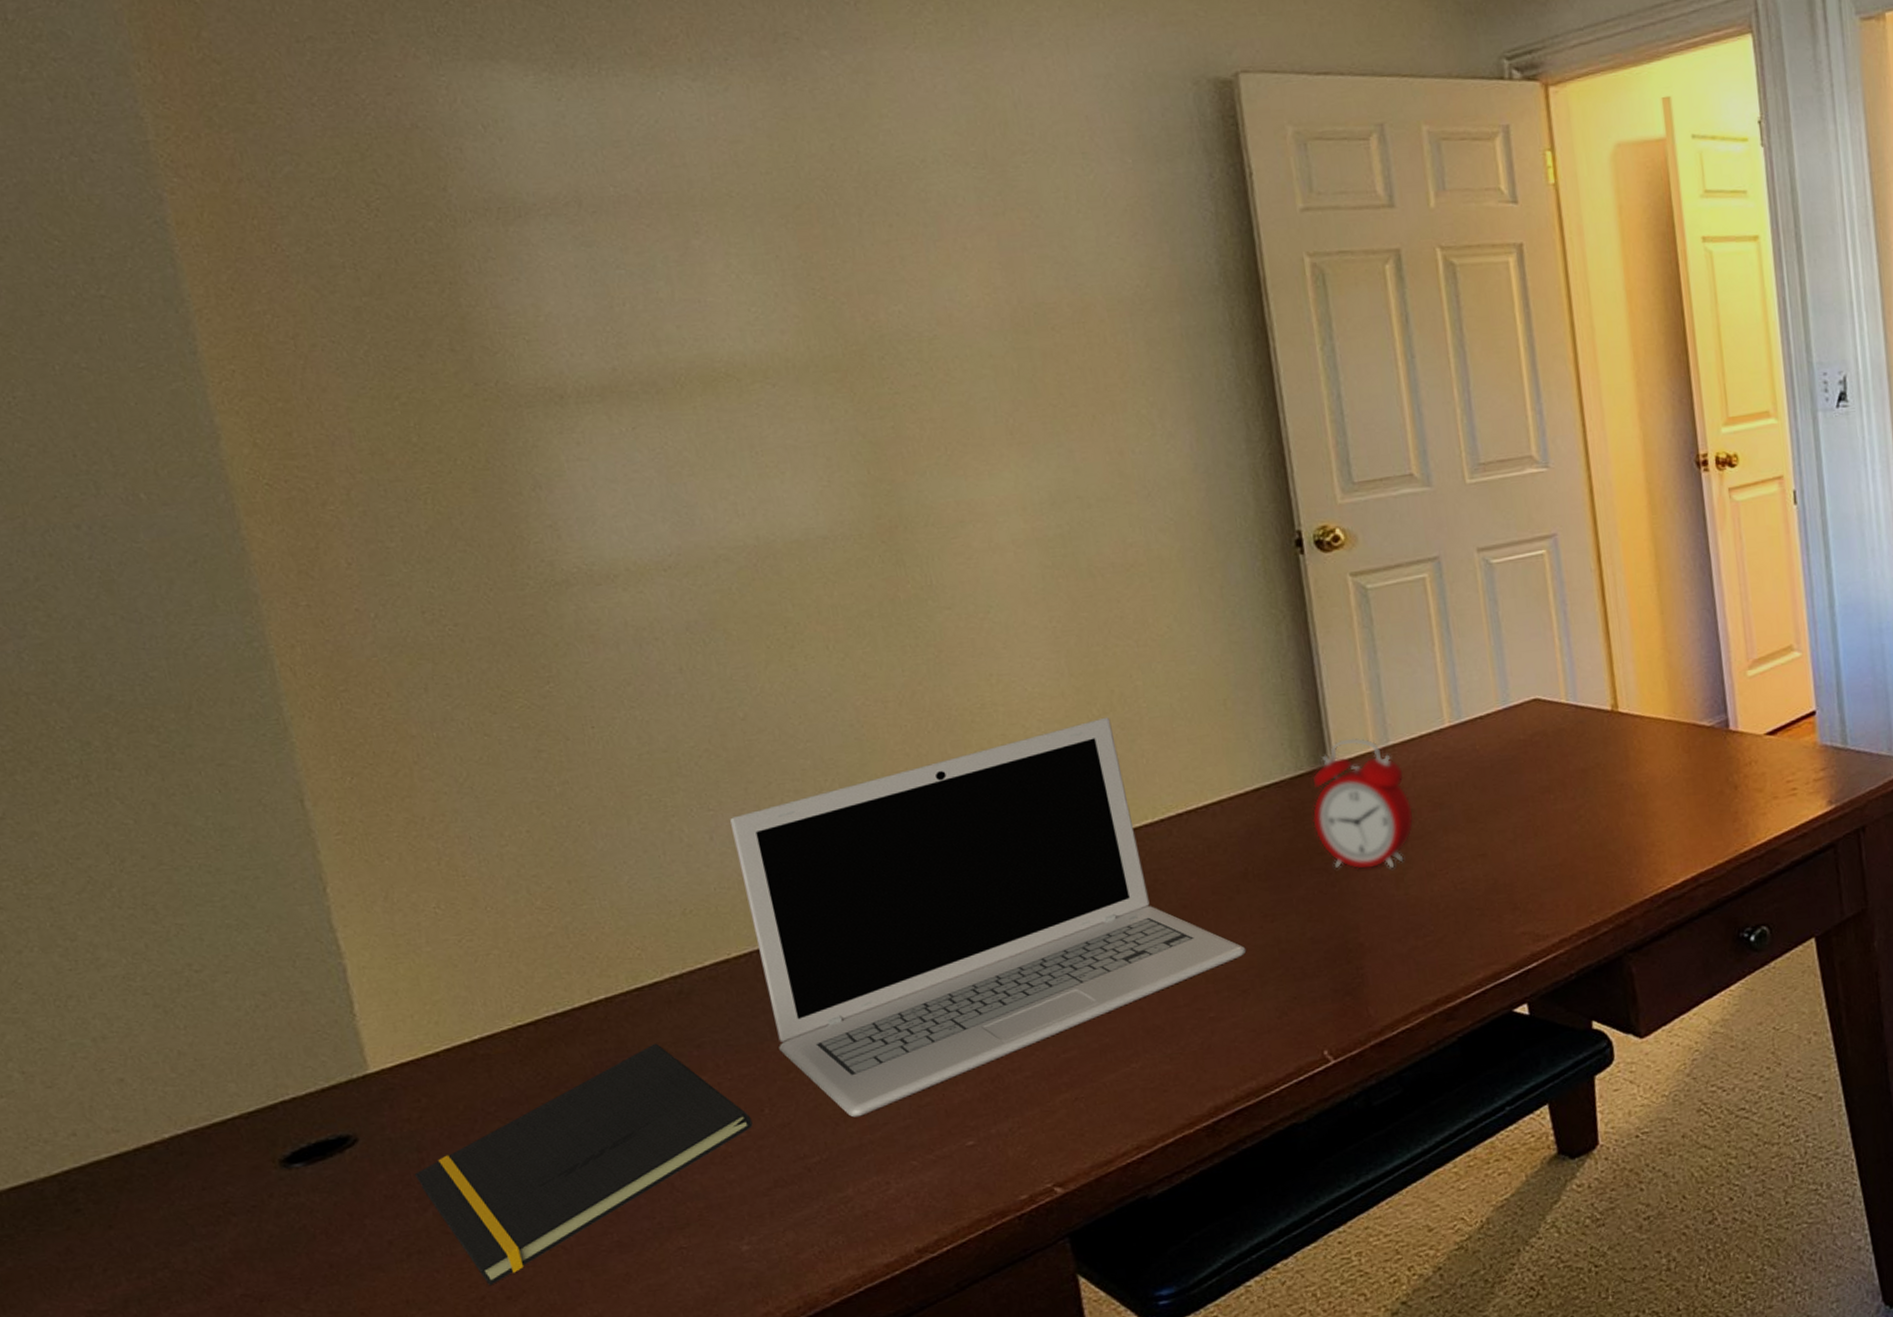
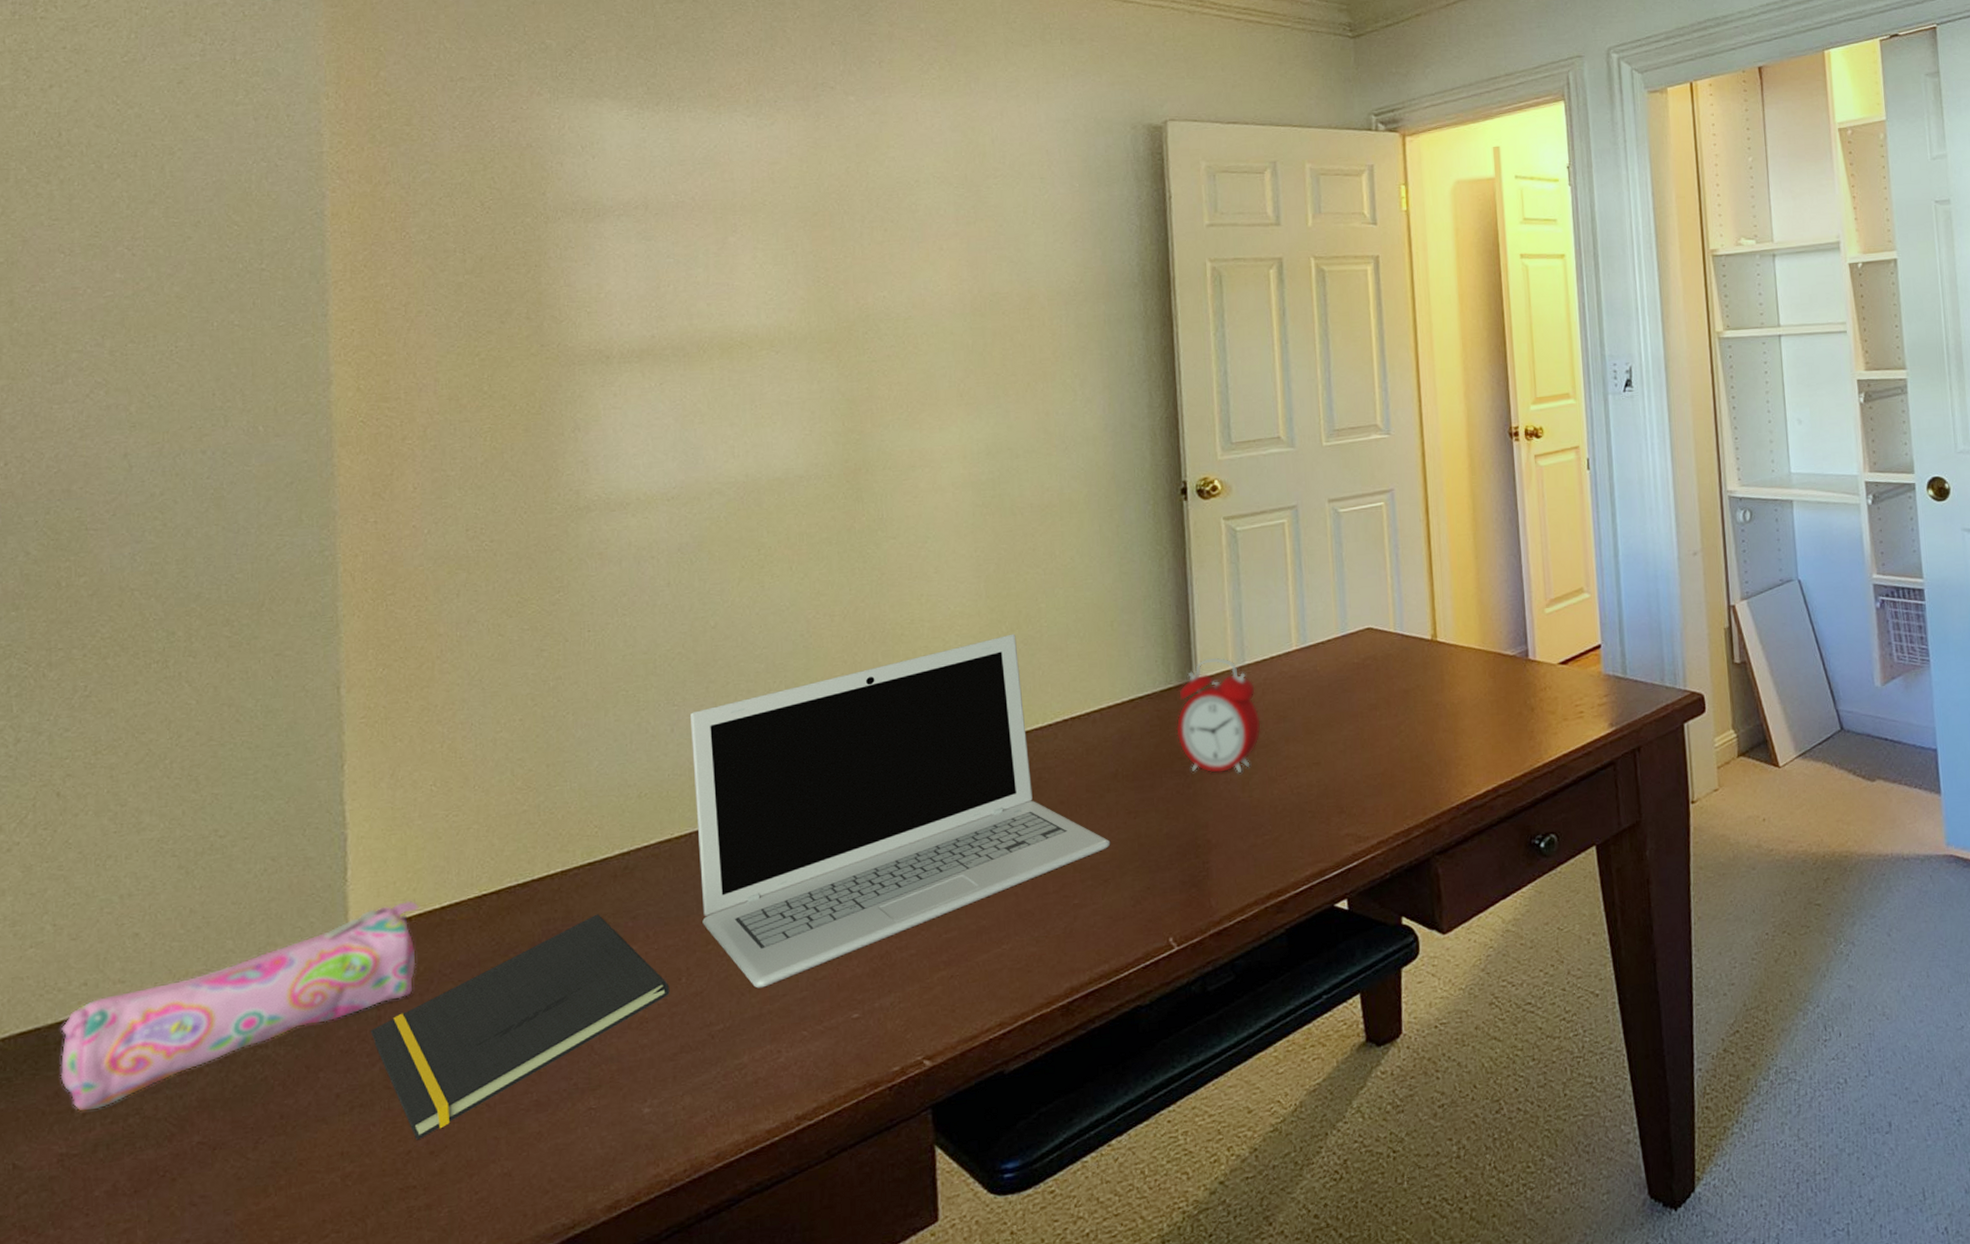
pencil case: none [56,1034,455,1267] -> present [60,900,420,1112]

